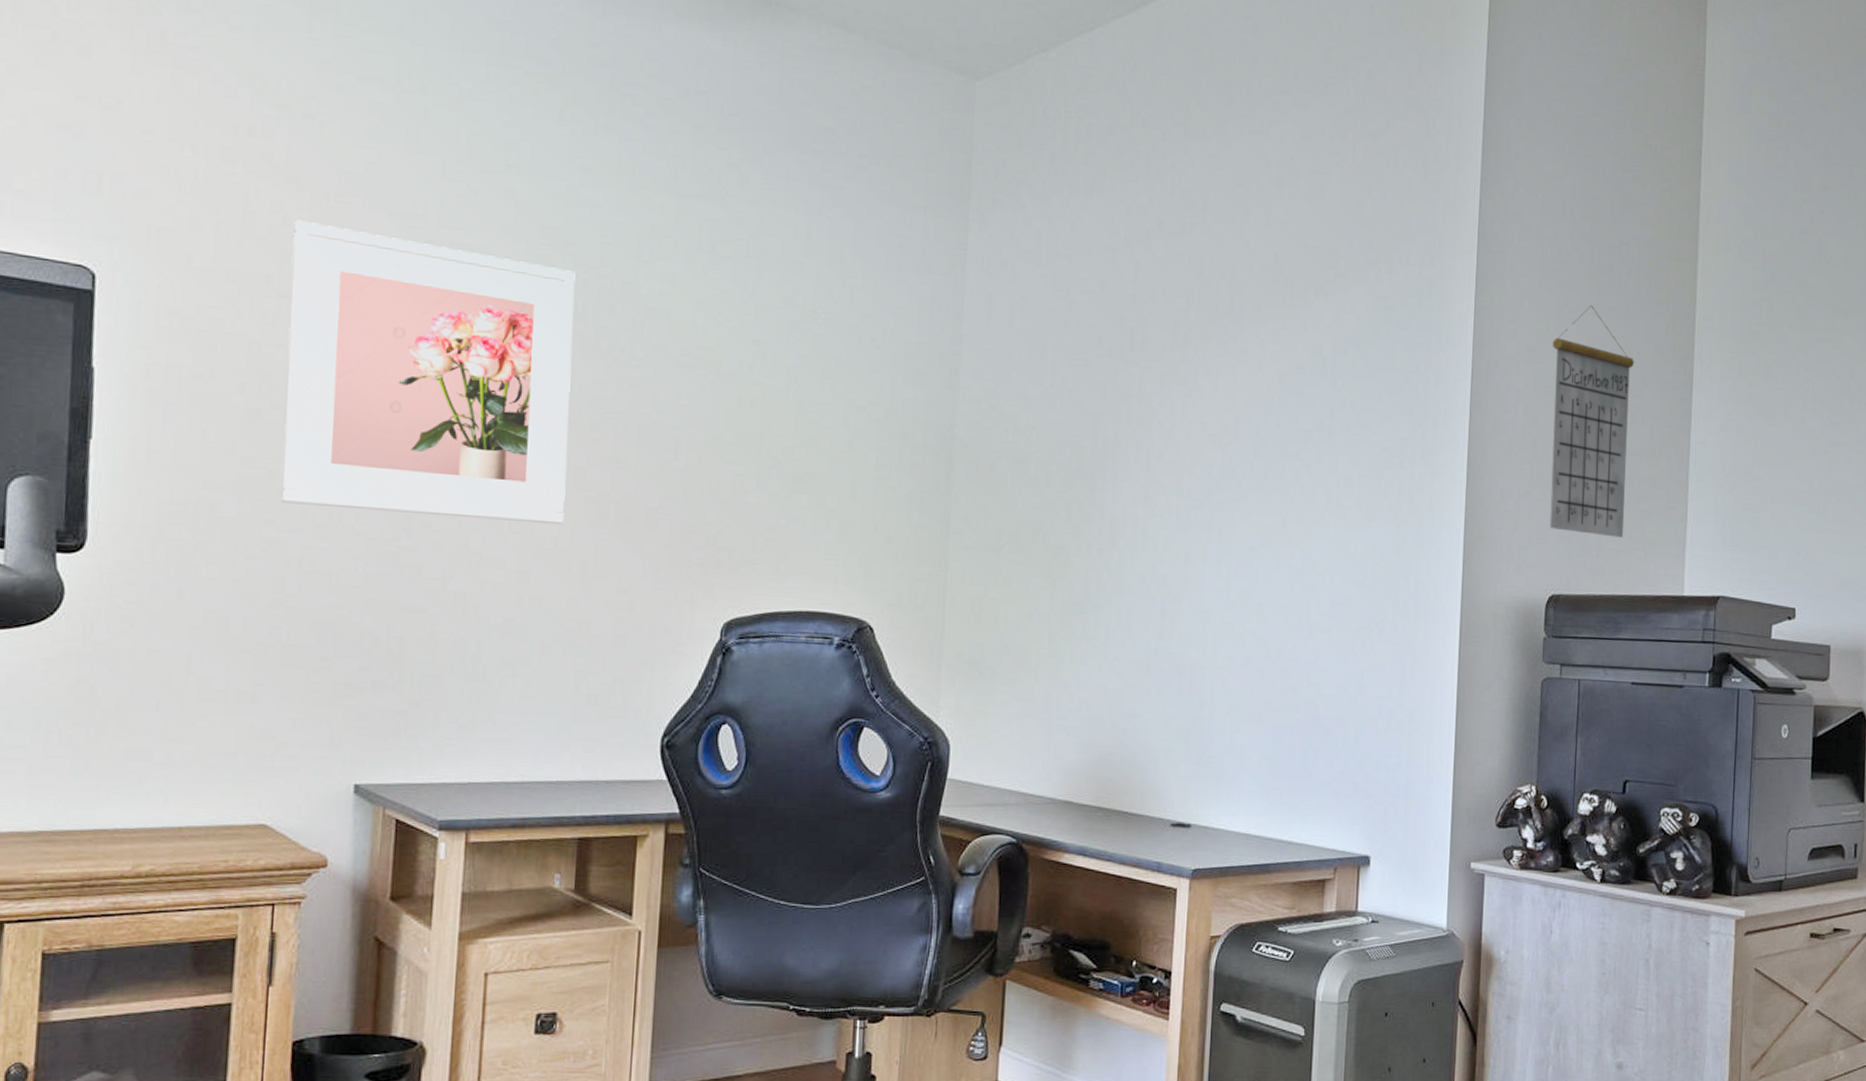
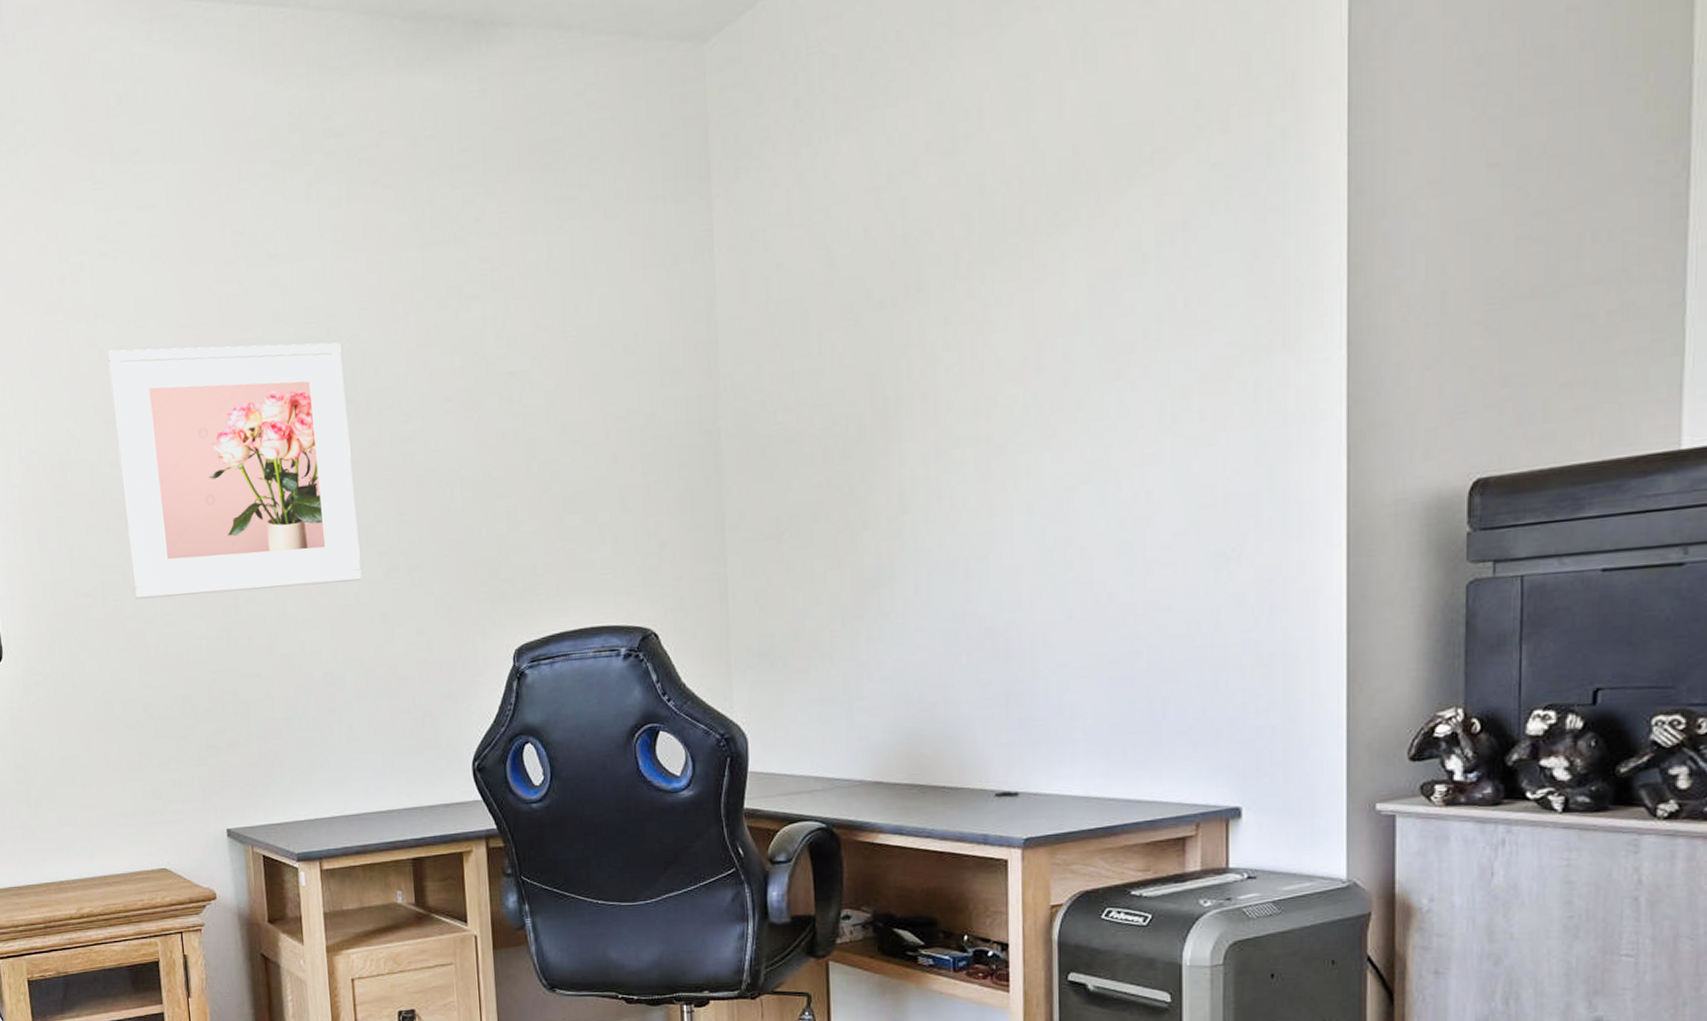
calendar: present [1549,305,1635,538] -> none [1465,103,1595,399]

